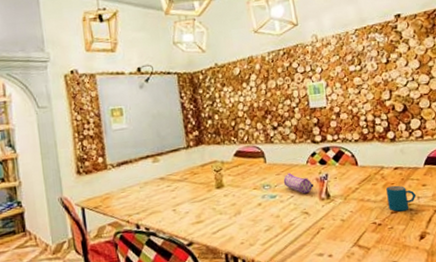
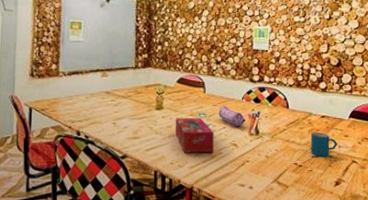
tissue box: none [238,189,285,230] -> present [175,117,214,153]

